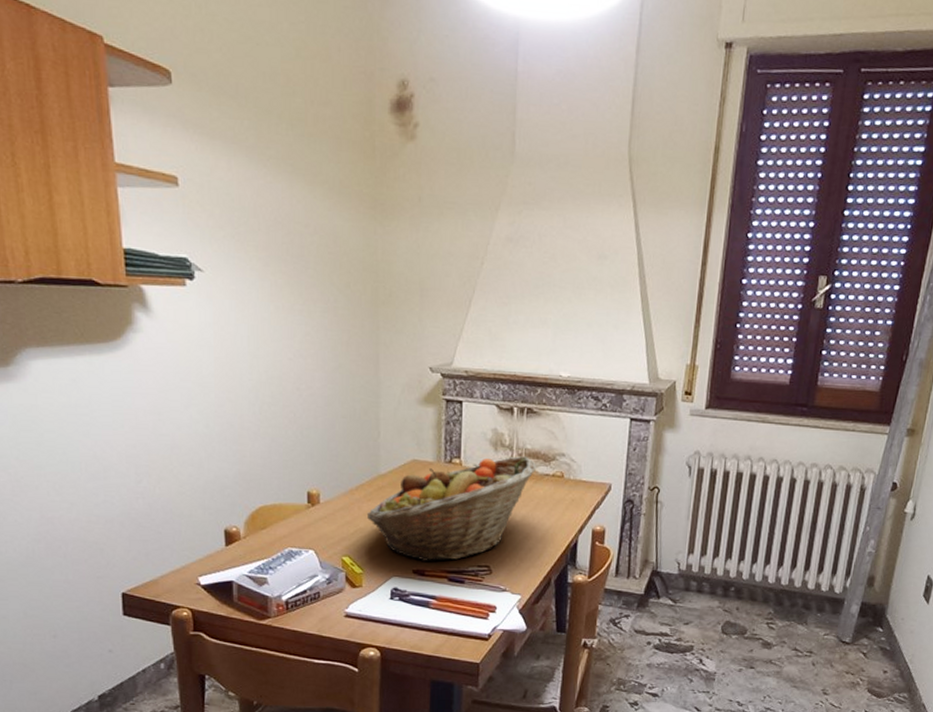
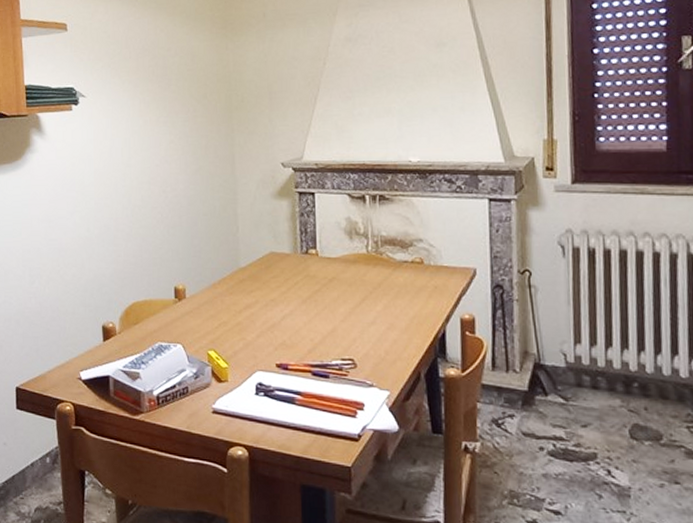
fruit basket: present [366,456,536,562] -> none [229,244,393,356]

